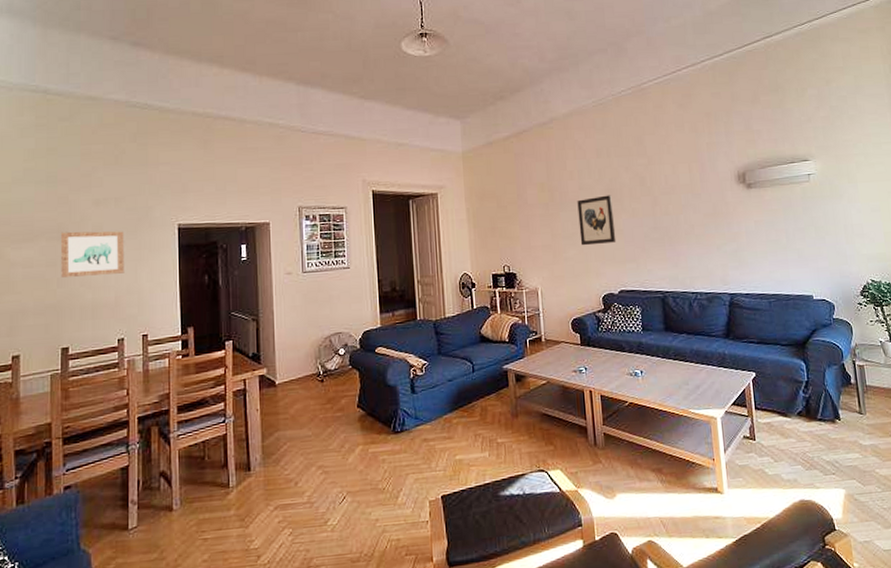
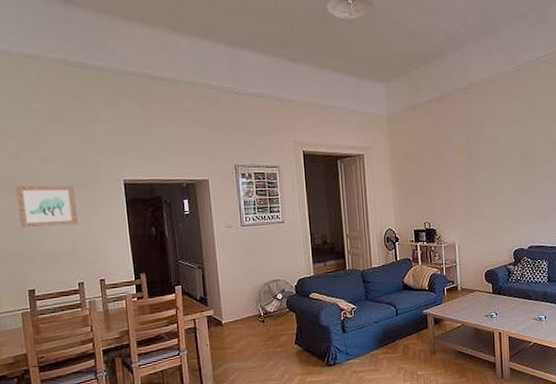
wall art: present [577,195,617,246] -> none [493,158,528,205]

